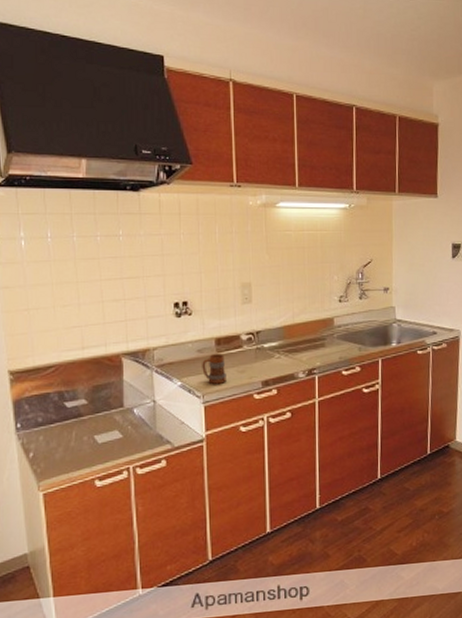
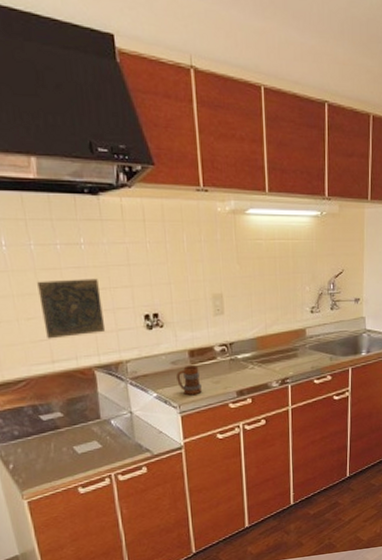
decorative tile: none [76,268,136,326] -> present [37,278,106,339]

